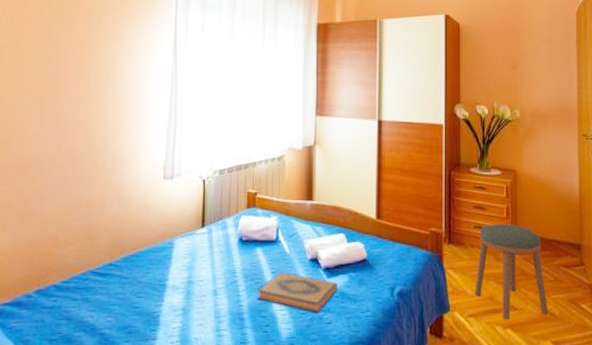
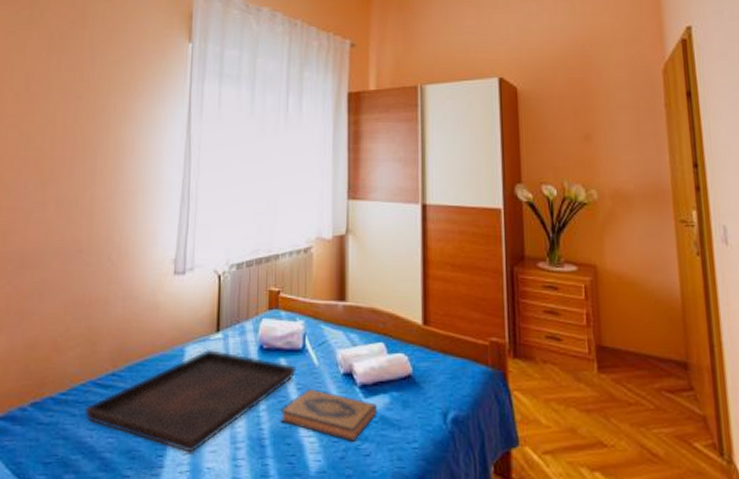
serving tray: none [85,241,271,328] -> present [84,348,297,454]
stool: present [475,224,548,319] -> none [550,334,649,459]

